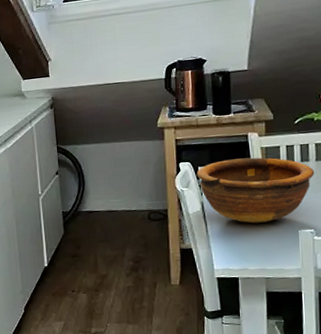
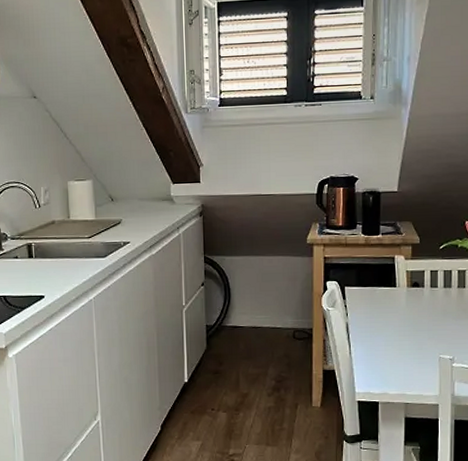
bowl: present [196,157,315,224] -> none [343,280,456,347]

